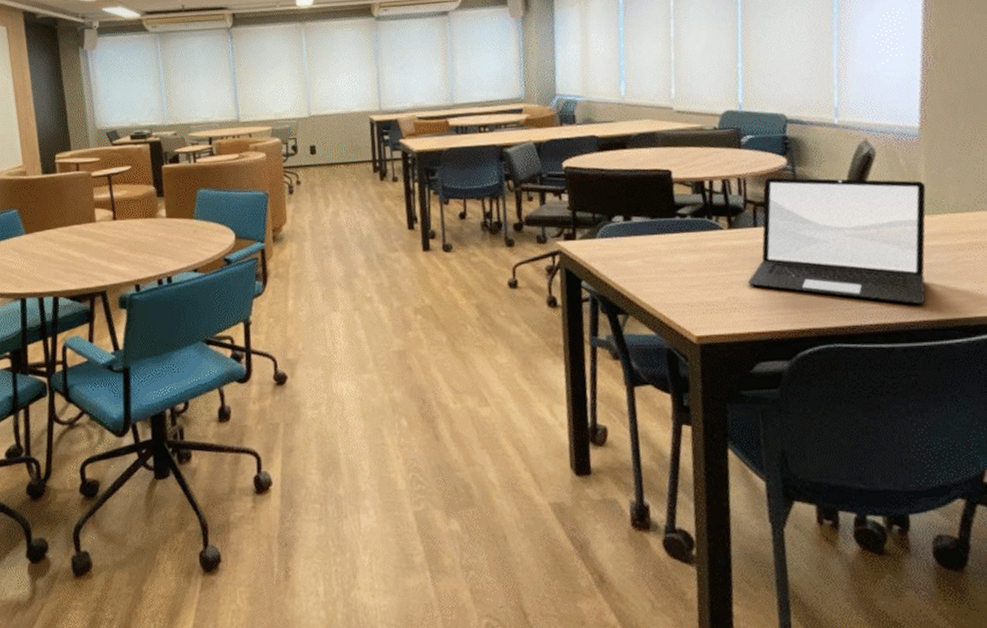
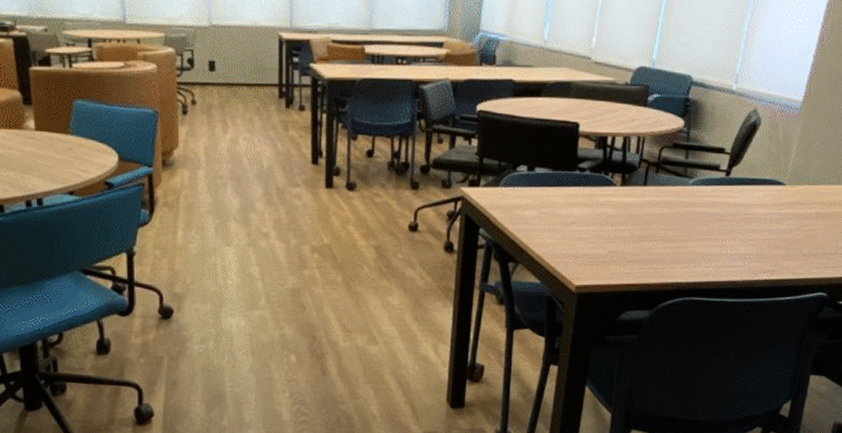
laptop: present [747,177,926,305] -> none [628,139,795,266]

